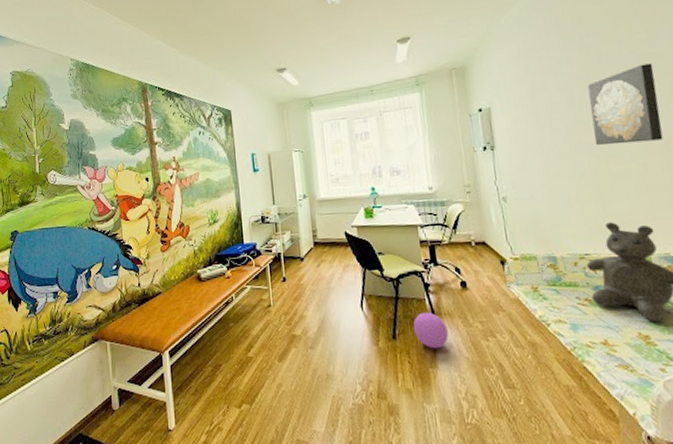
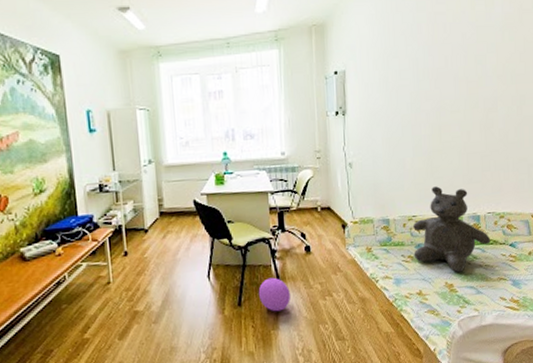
wall art: present [587,63,663,146] -> none [432,36,486,114]

